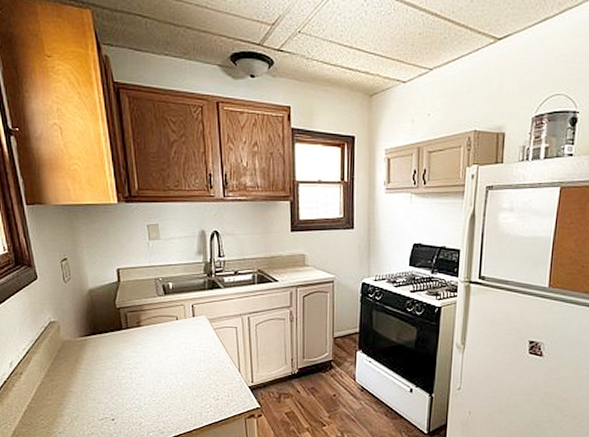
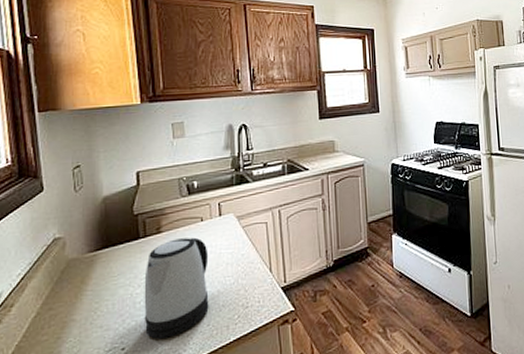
kettle: none [128,333,184,416] -> present [144,237,209,339]

